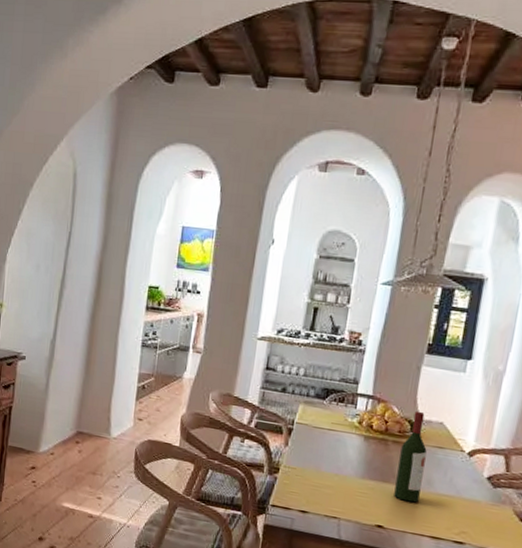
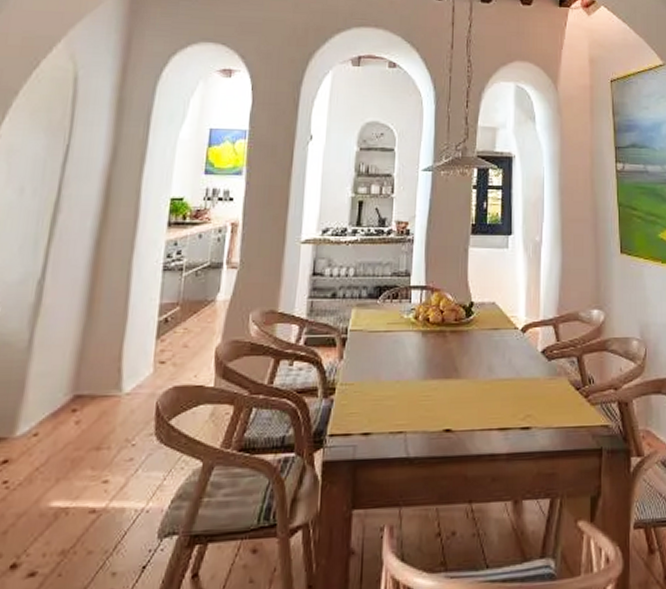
wine bottle: present [394,410,427,503] -> none [458,294,484,395]

